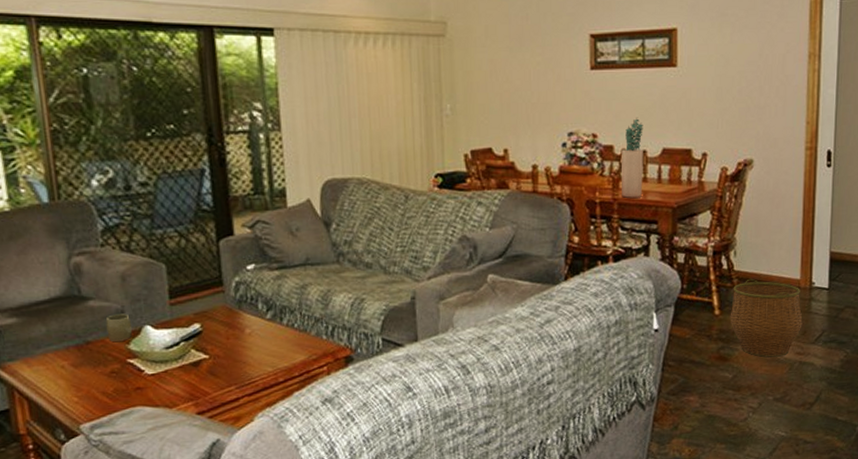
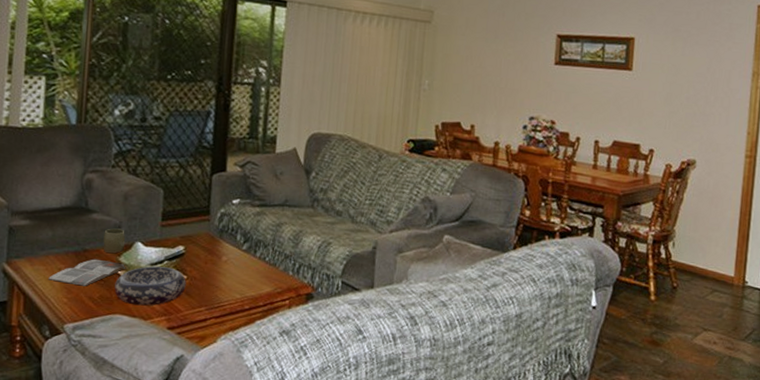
magazine: none [51,350,139,382] -> present [48,259,126,286]
decorative bowl: none [129,348,210,395] -> present [114,266,186,306]
vase: present [622,117,643,199] -> none [573,110,598,183]
basket: present [730,278,803,358] -> none [664,270,734,349]

